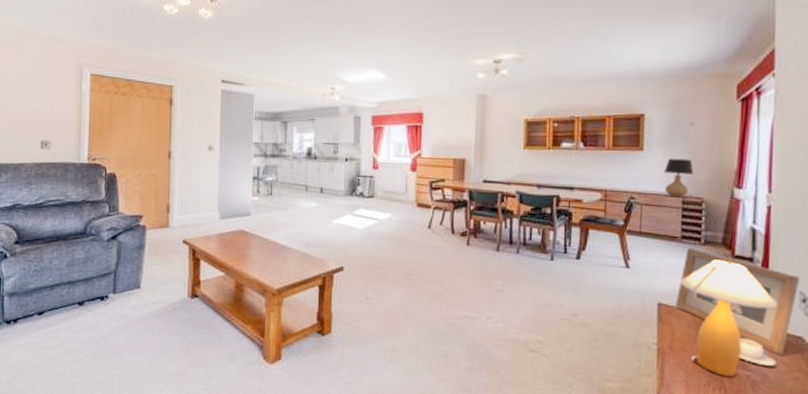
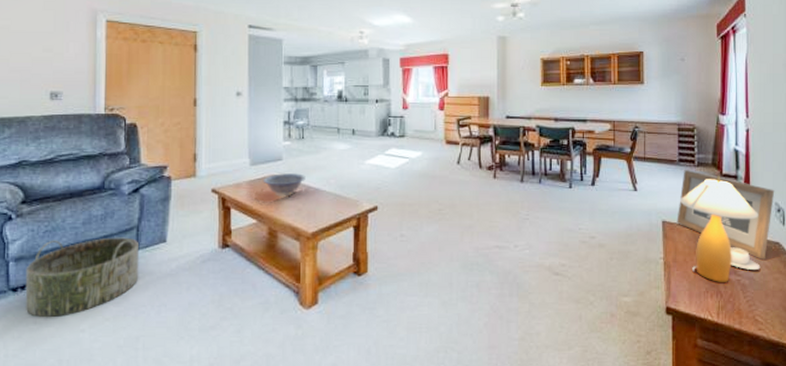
basket: none [16,279,116,350] -> present [25,237,140,317]
decorative bowl: none [231,228,273,252] -> present [263,173,306,197]
table lamp: present [663,158,694,198] -> none [661,90,687,125]

